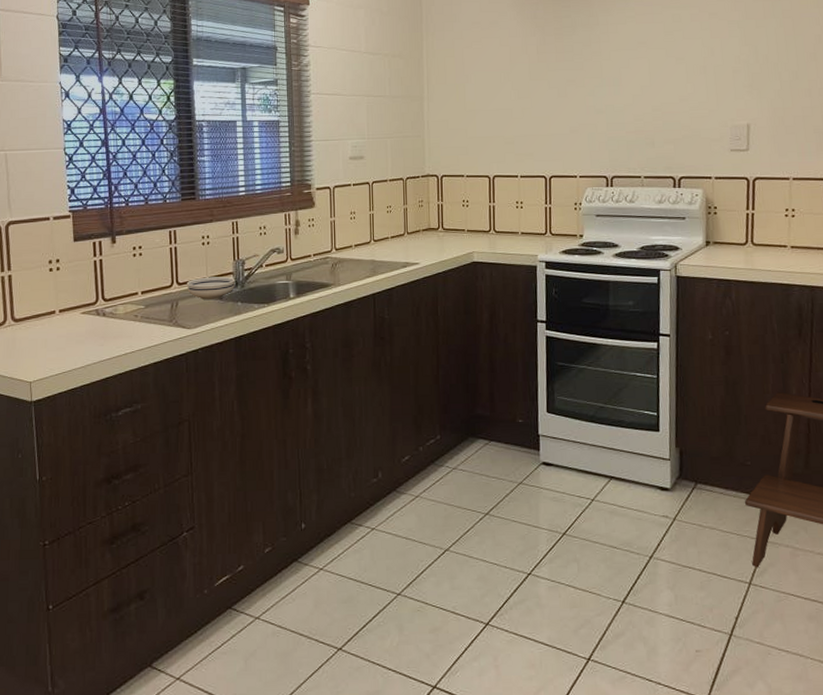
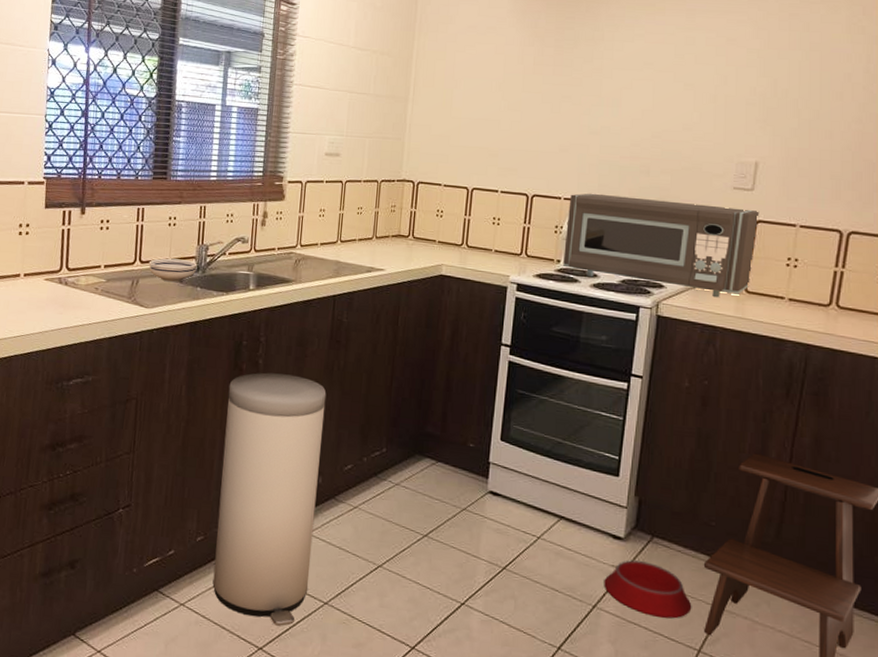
pedal bin: none [280,376,380,624] -> present [212,372,327,626]
microwave: none [584,168,757,253] -> present [562,193,760,298]
pet bowl: none [657,508,739,558] -> present [604,560,692,618]

